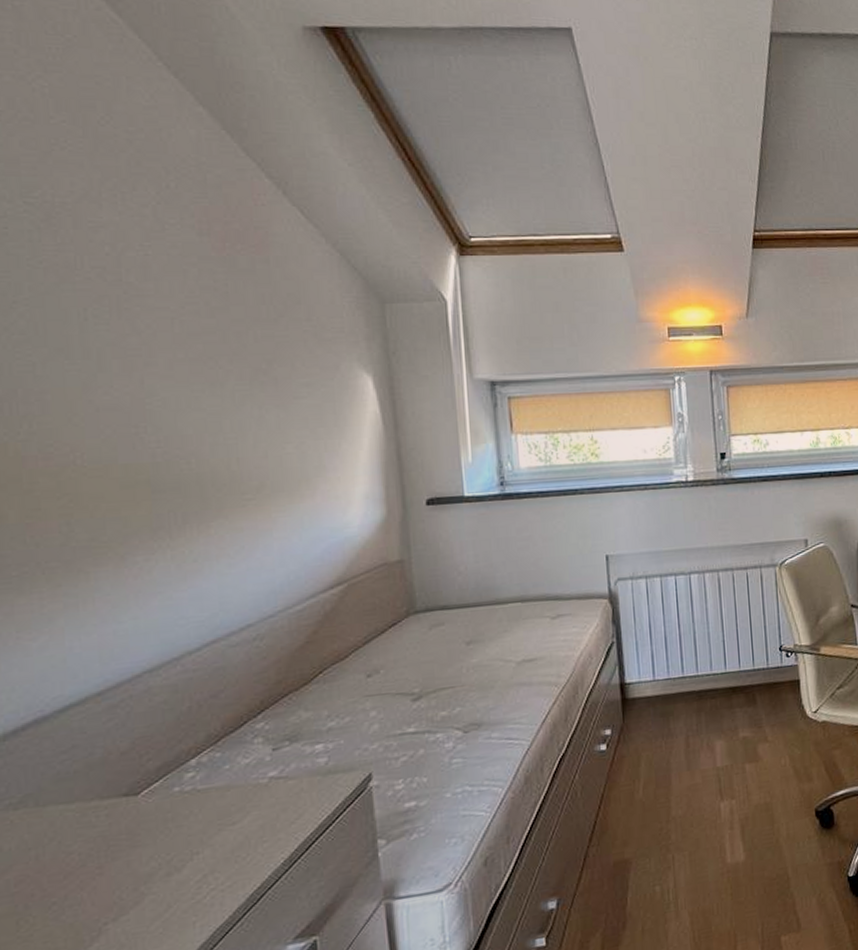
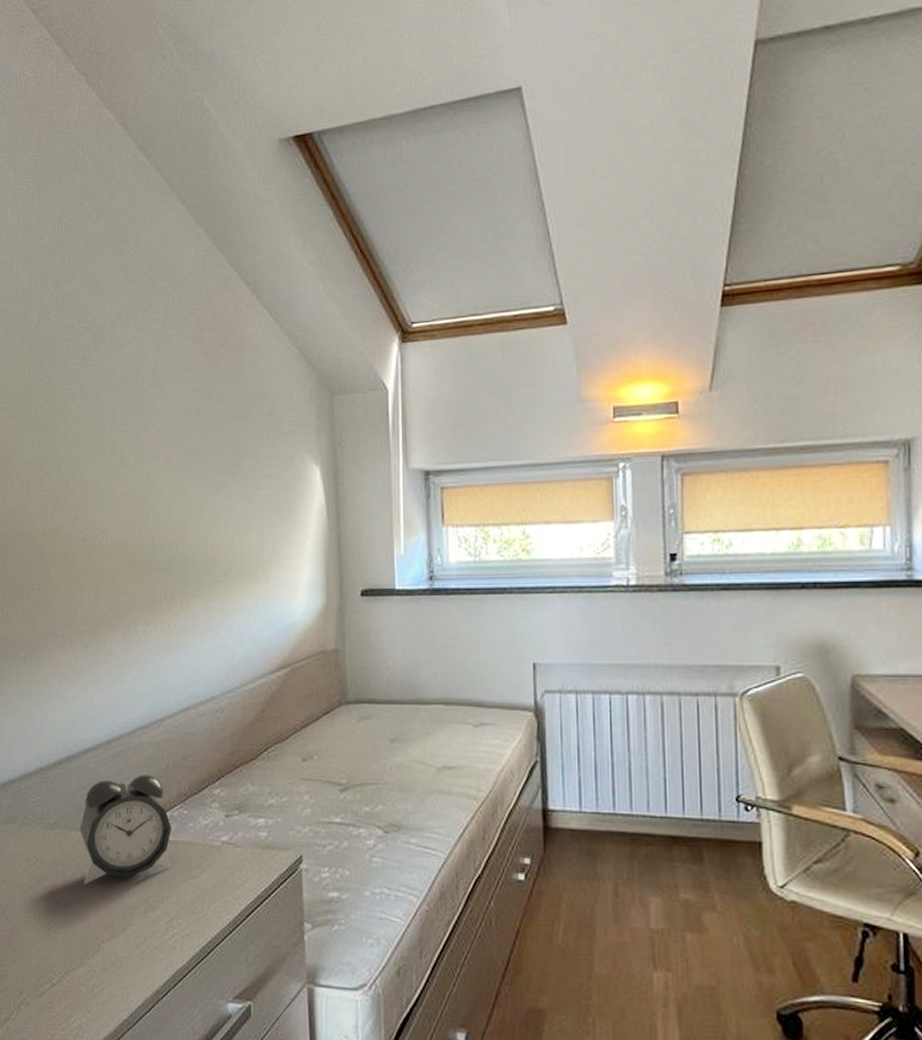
alarm clock: none [60,721,204,865] -> present [80,775,173,885]

